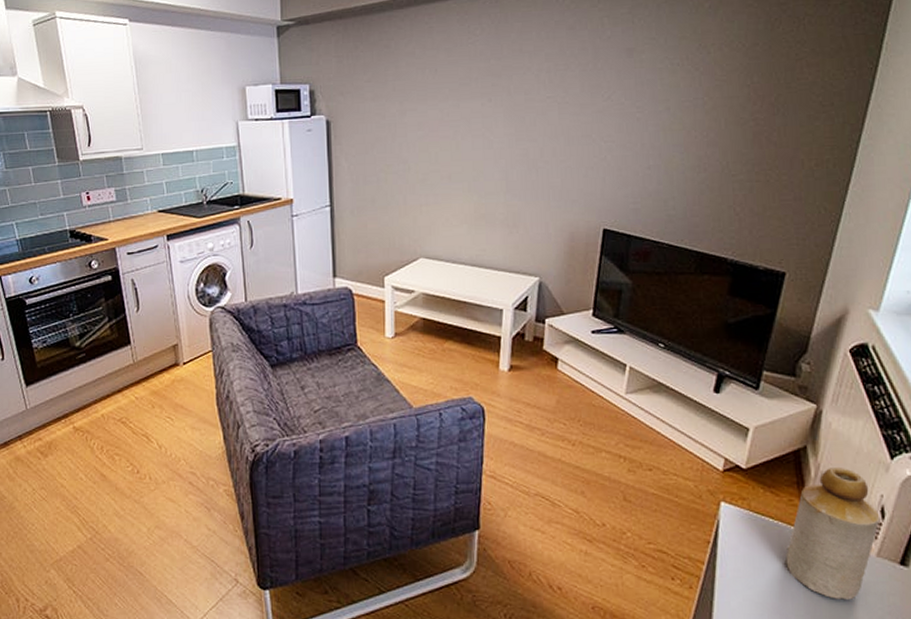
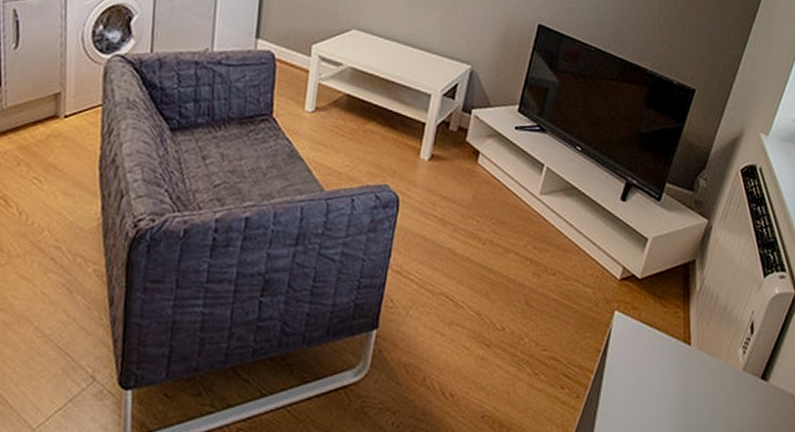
bottle: present [785,466,880,600] -> none [665,281,750,412]

